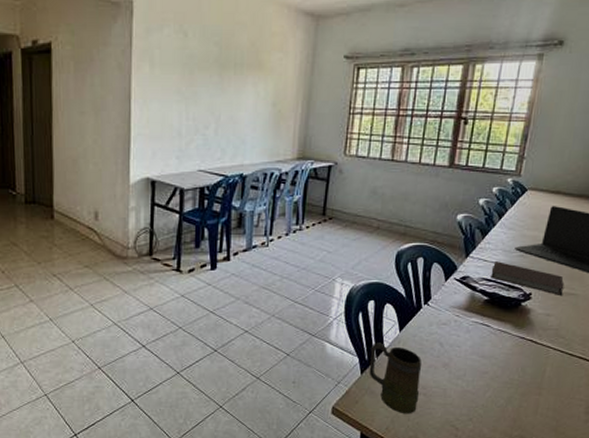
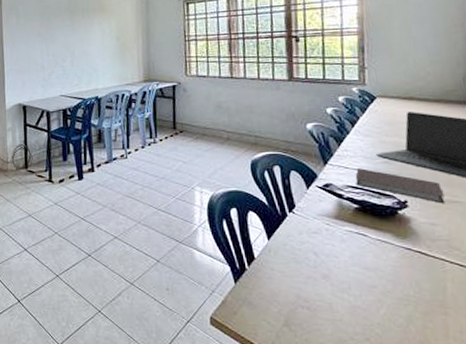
mug: present [369,342,422,414] -> none [240,251,303,330]

